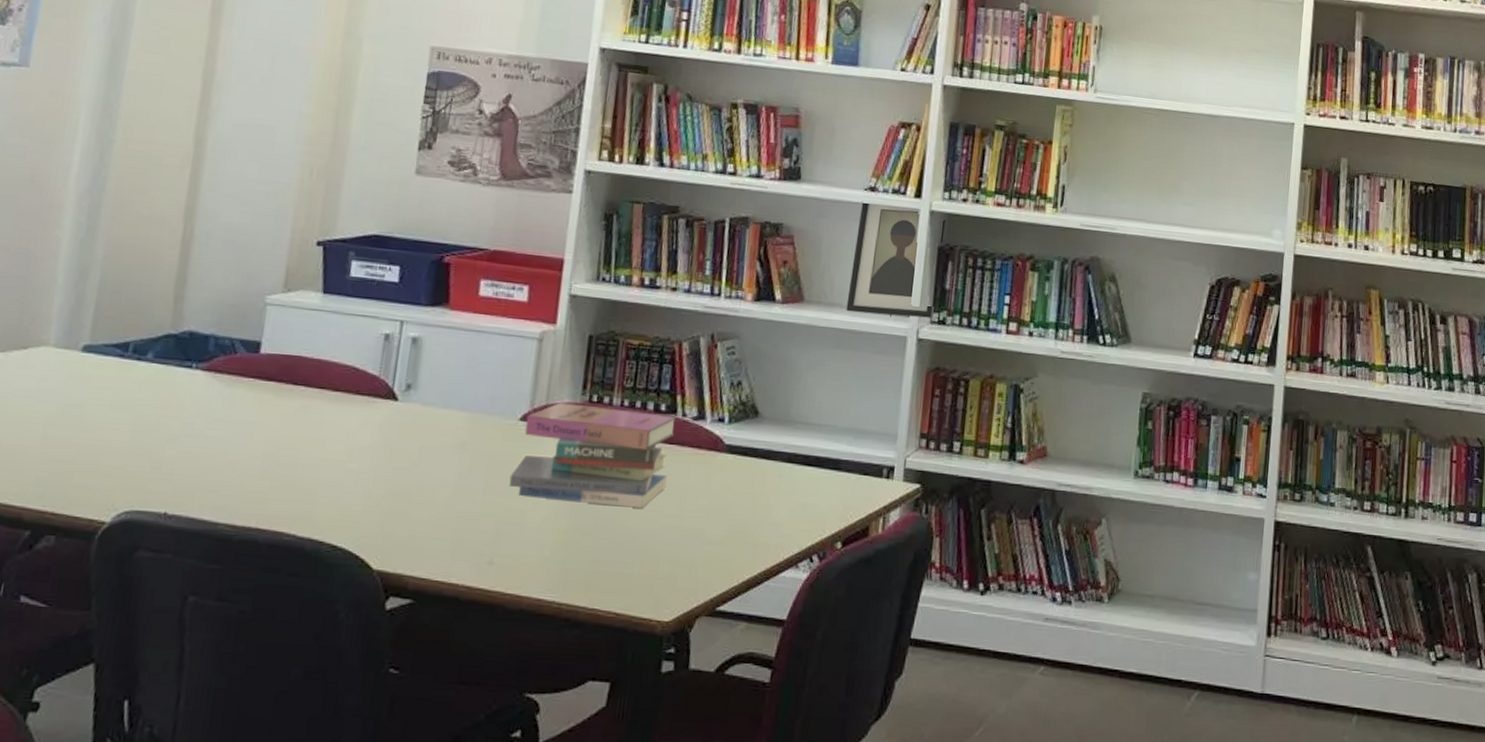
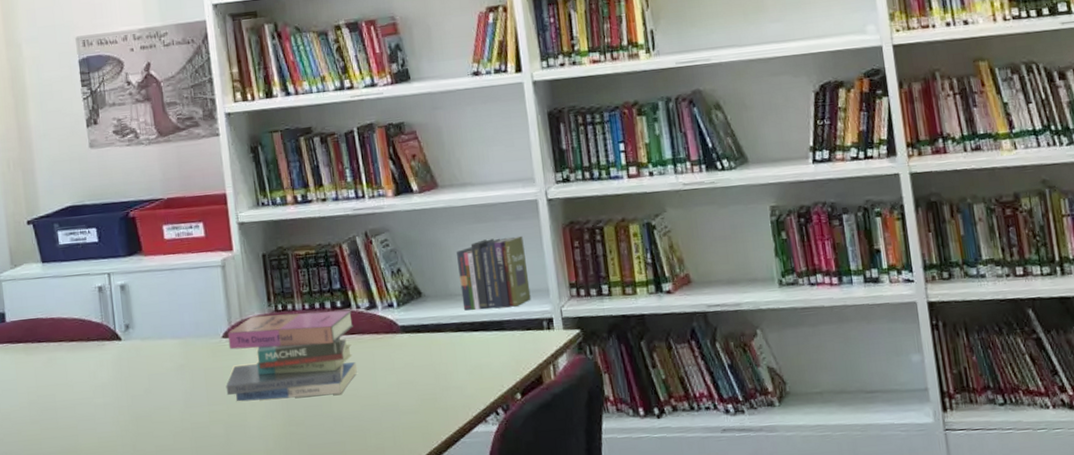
books: none [800,368,883,447] -> present [457,235,531,311]
picture frame: present [846,188,946,318] -> none [469,74,557,188]

